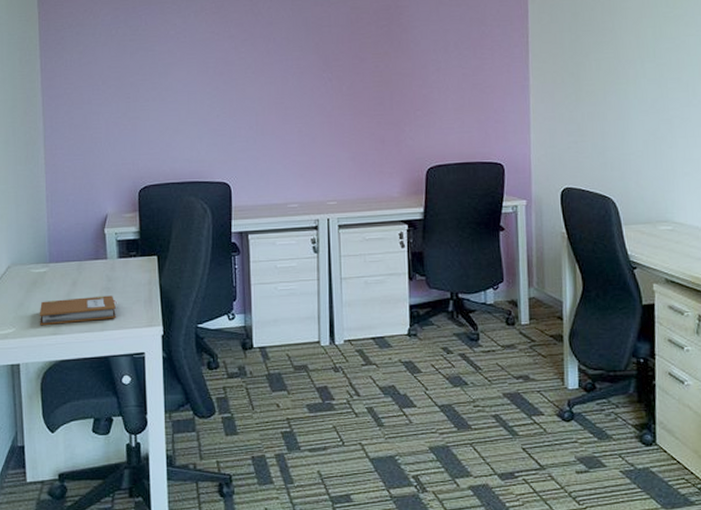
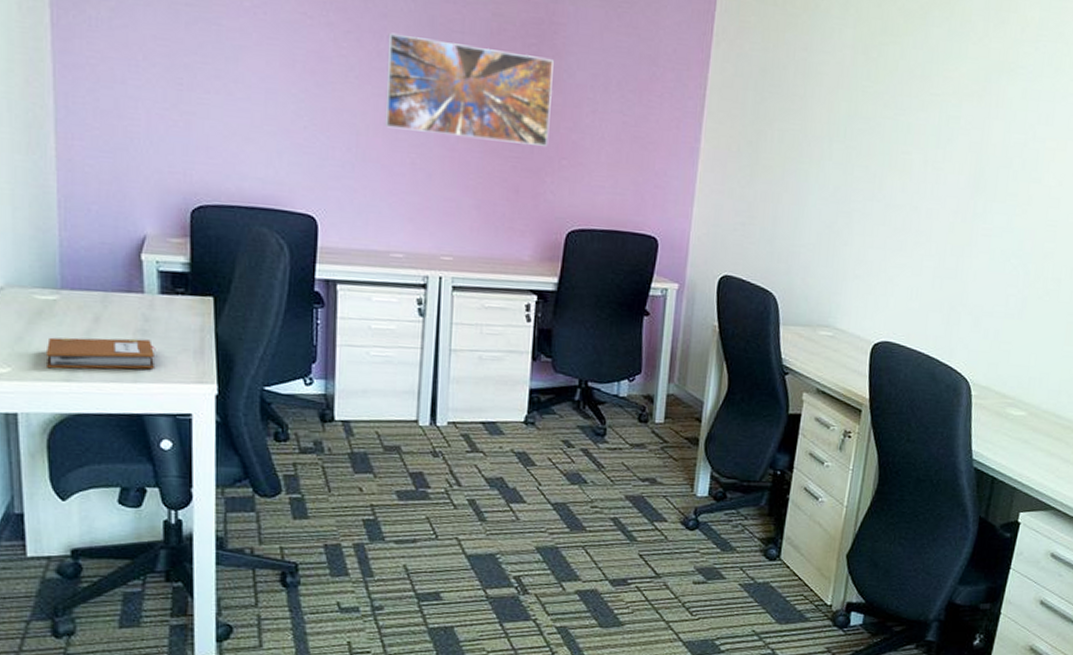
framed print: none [274,34,404,107] -> present [384,32,554,146]

